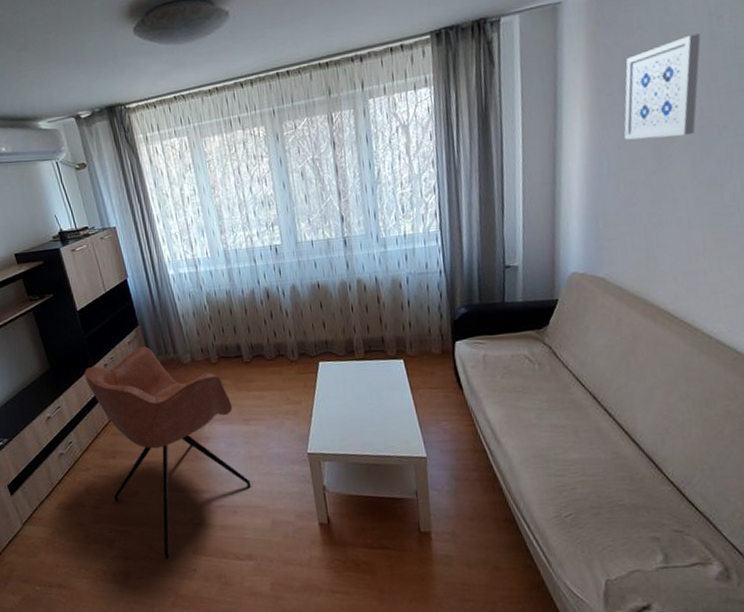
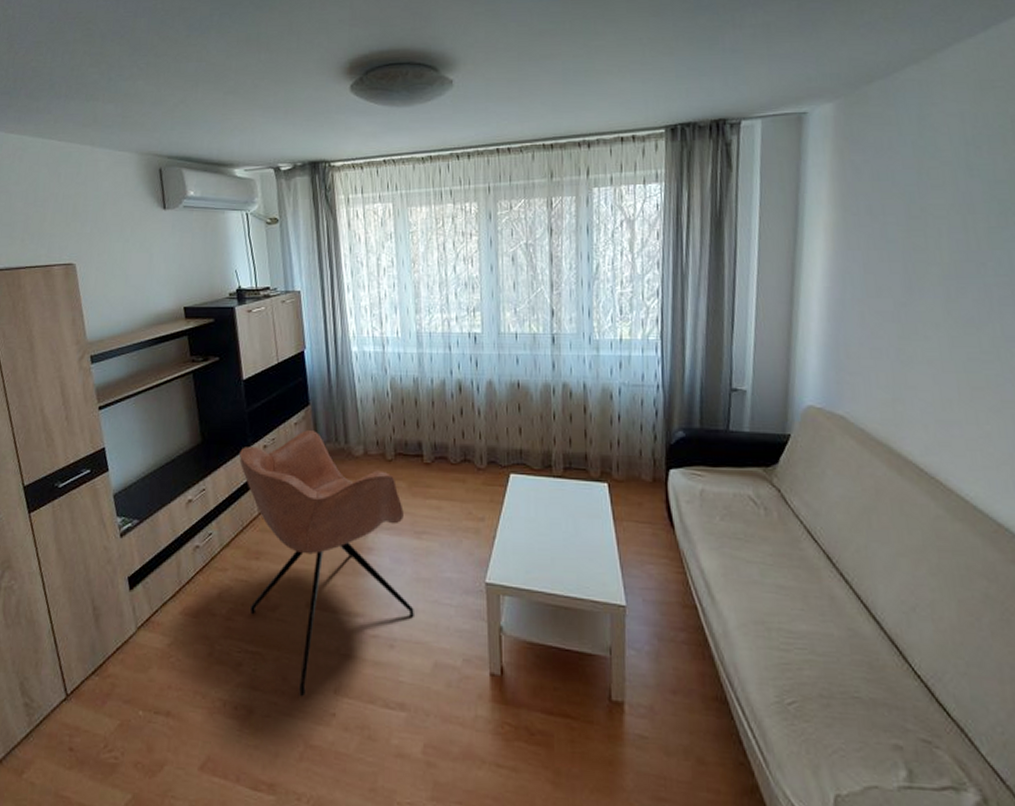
wall art: present [624,33,701,140] -> none [870,162,957,268]

